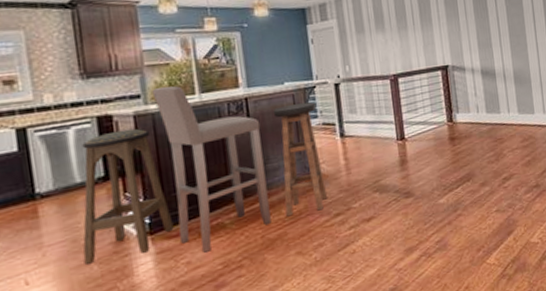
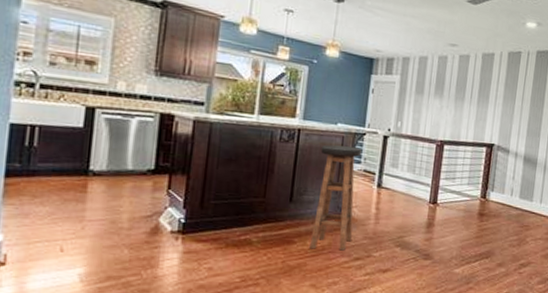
stool: present [82,129,174,265] -> none [117,130,206,249]
bar stool: present [152,86,272,253] -> none [207,100,307,263]

